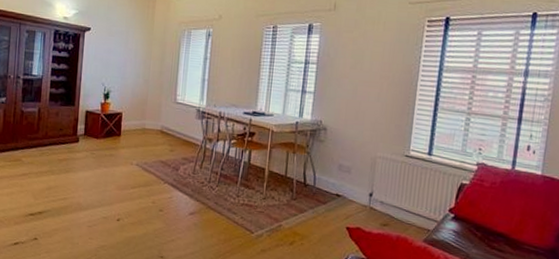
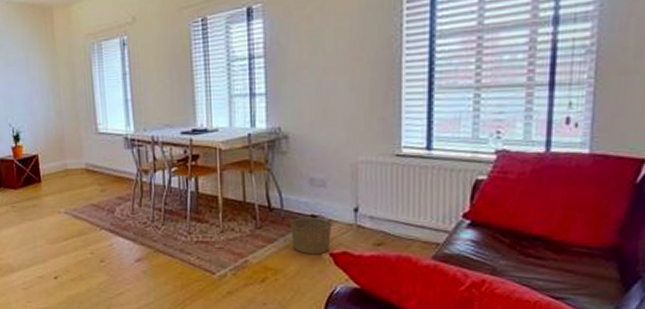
basket: none [318,195,352,228] -> present [289,218,332,255]

